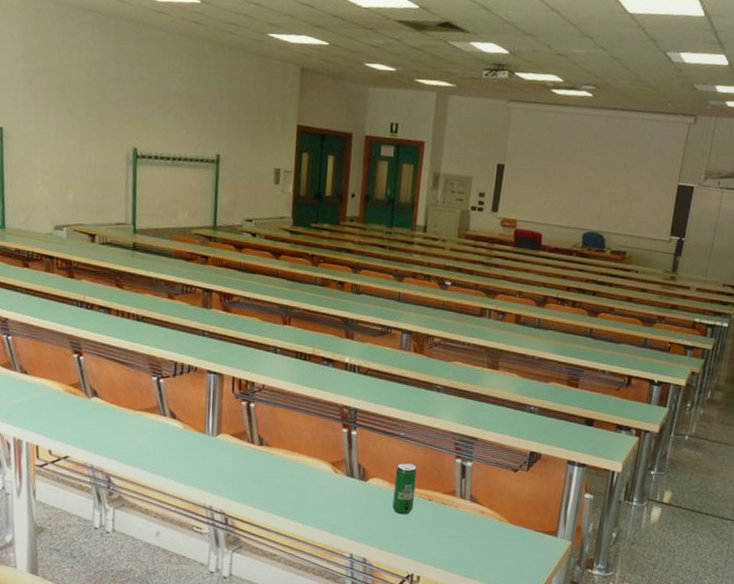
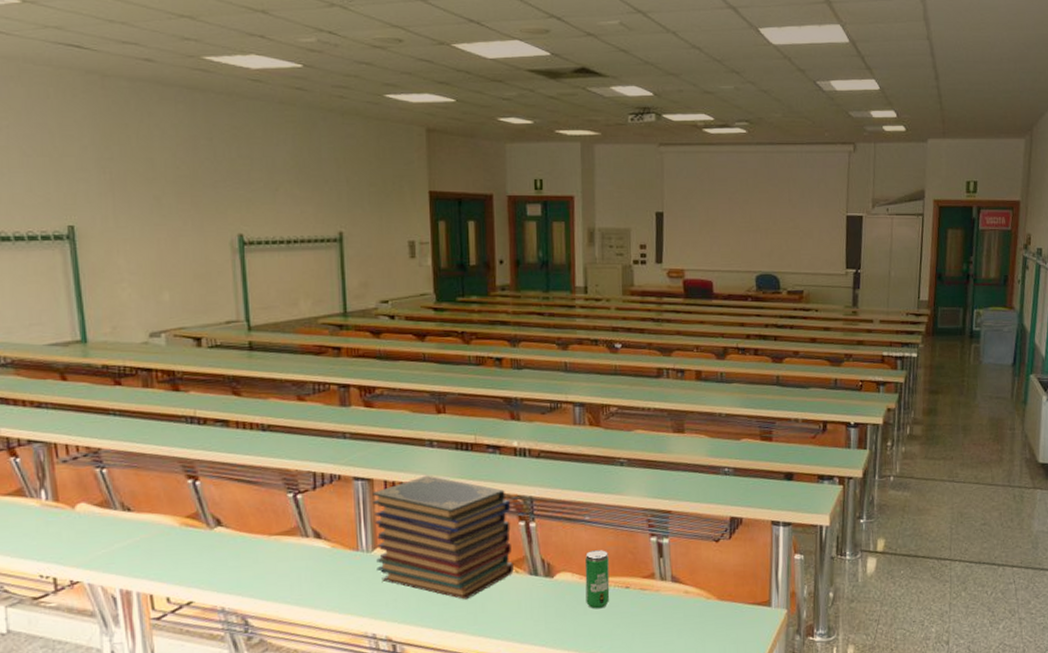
book stack: none [219,377,338,489] -> present [371,475,514,600]

